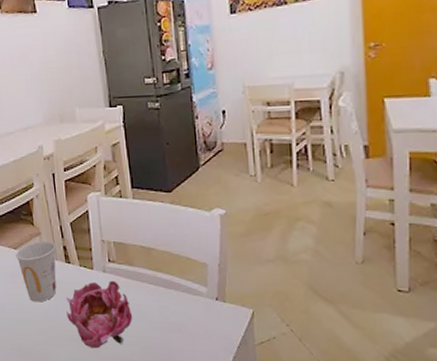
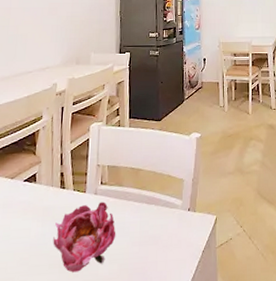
cup: present [15,240,57,302] -> none [11,168,54,231]

